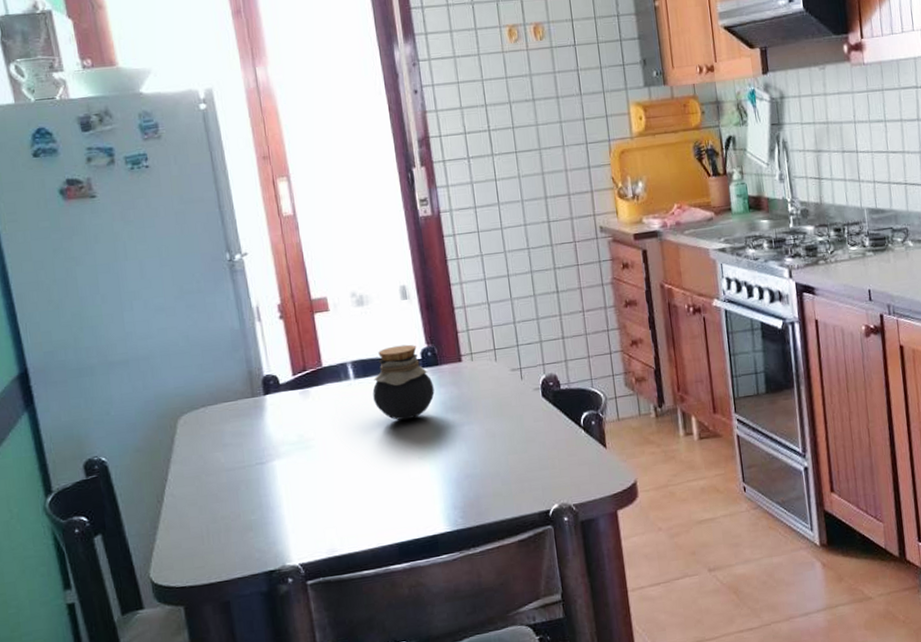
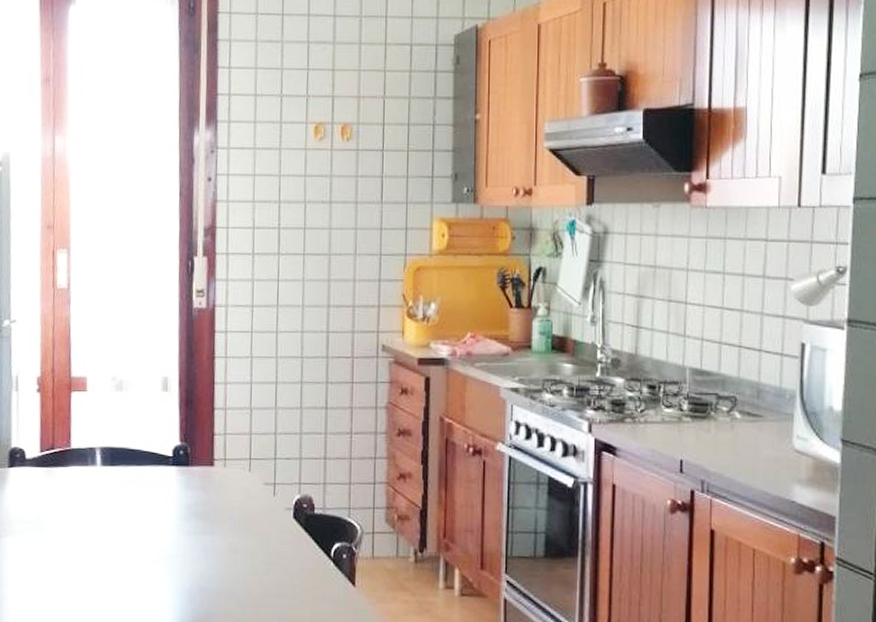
jar: present [372,344,435,421] -> none [117,438,181,519]

